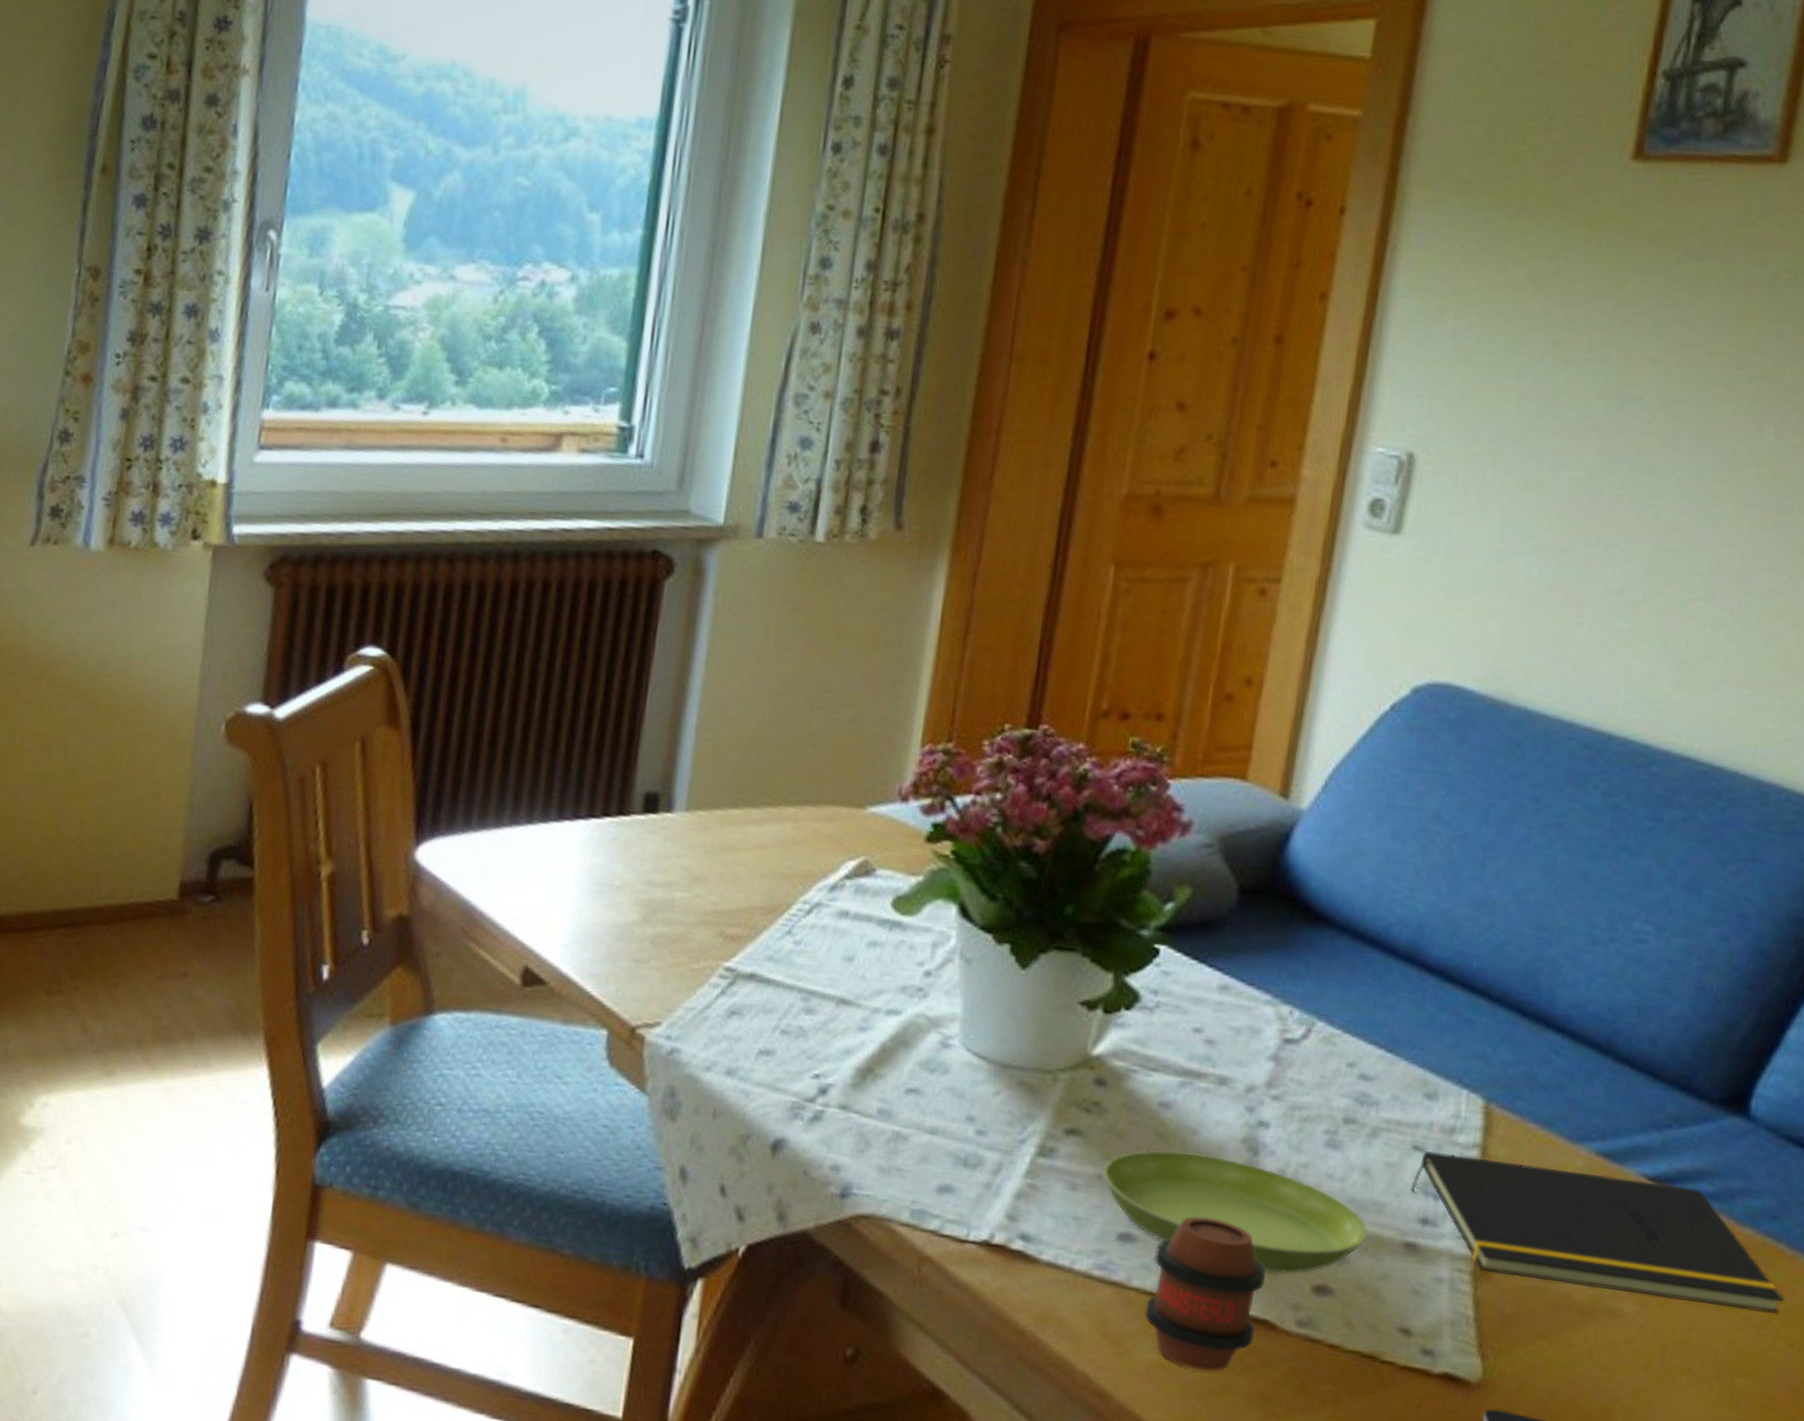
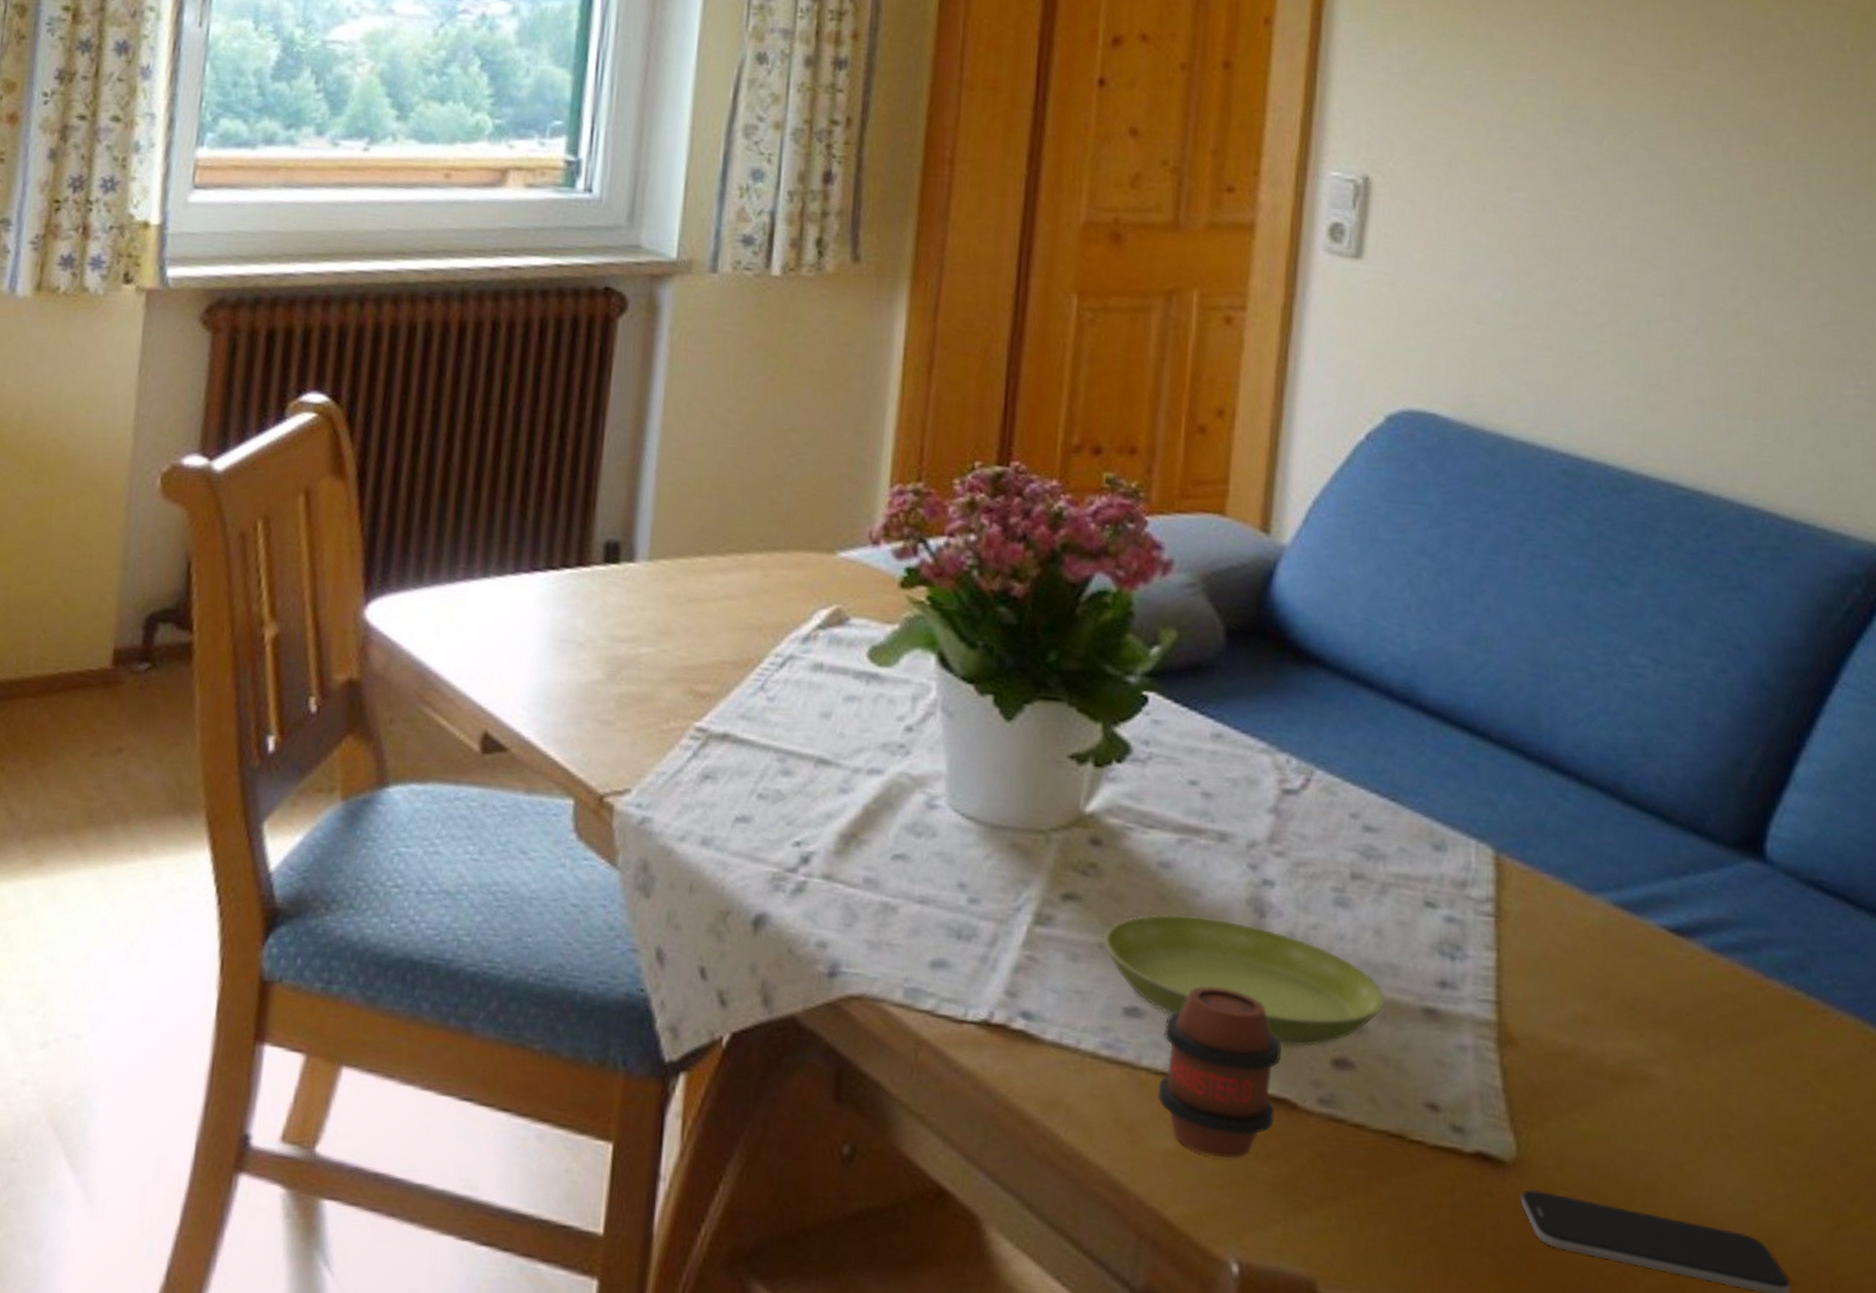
notepad: present [1410,1151,1784,1315] -> none [1426,906,1821,1076]

